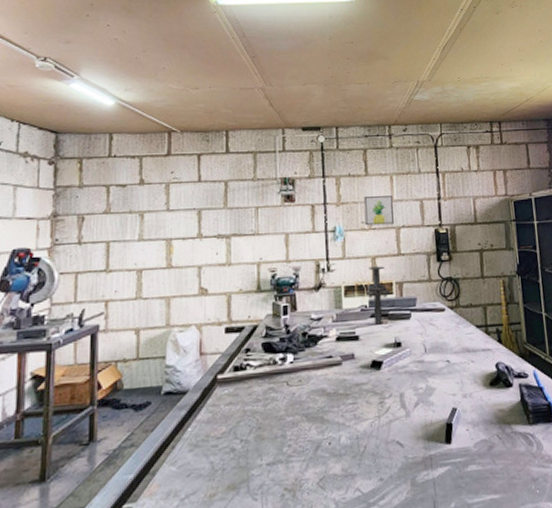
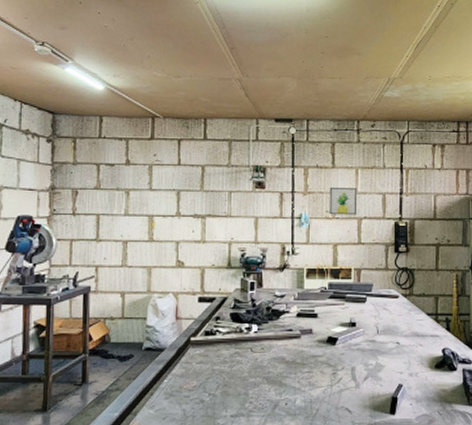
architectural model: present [366,266,390,325] -> none [327,253,349,305]

